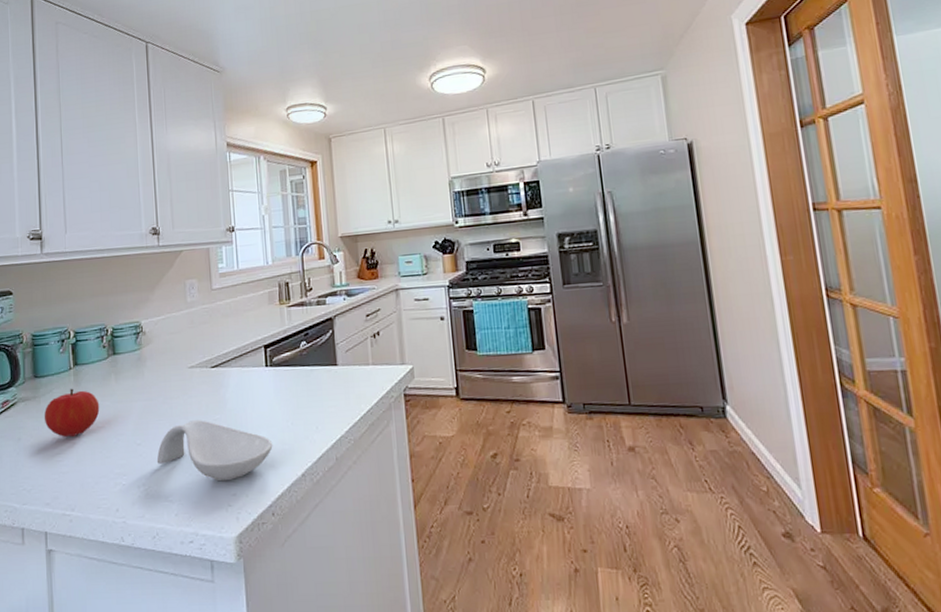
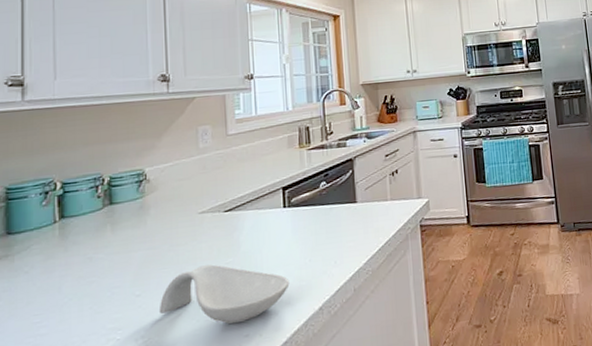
fruit: present [44,388,100,438] -> none [18,242,91,297]

